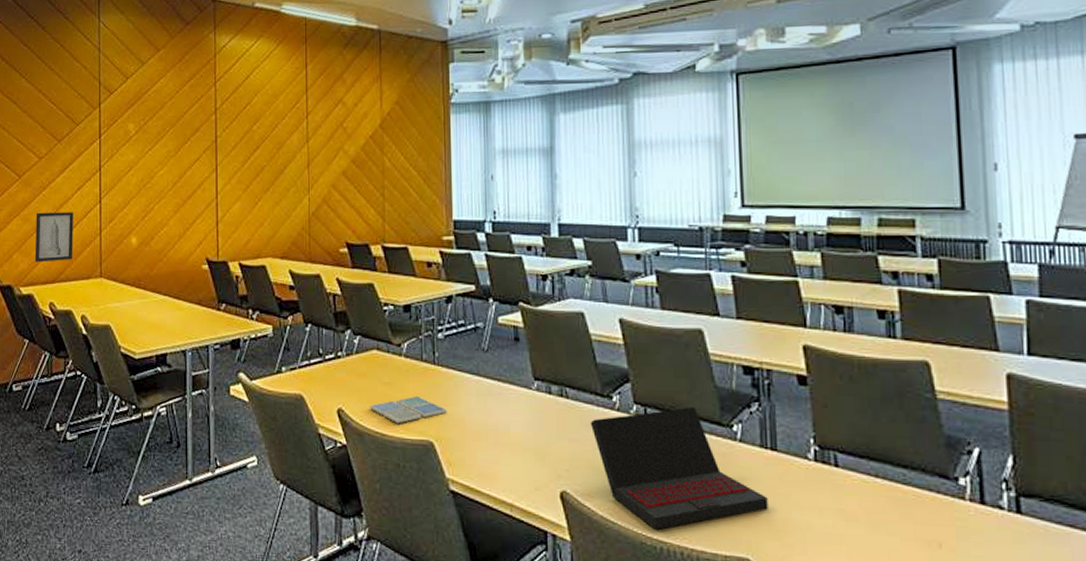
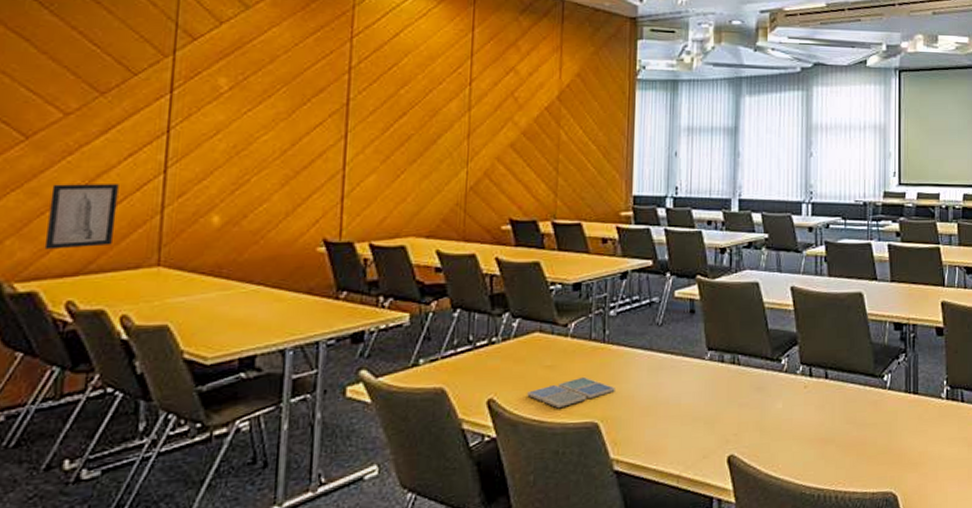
laptop: present [590,406,768,530] -> none [759,362,909,479]

